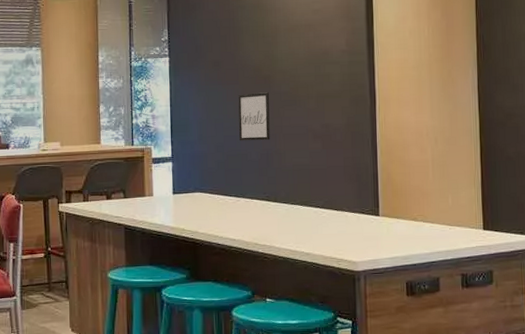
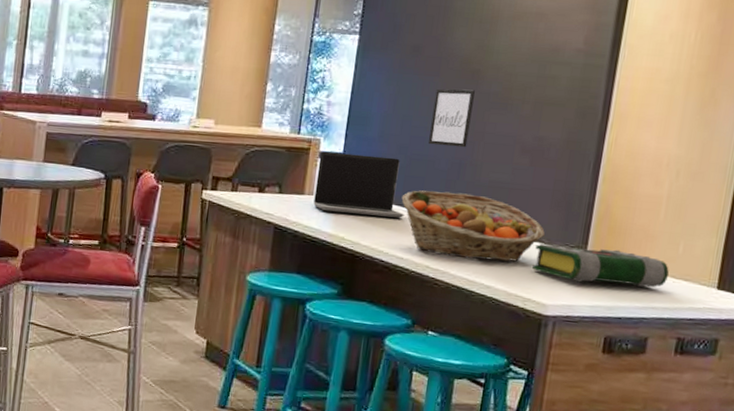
laptop computer: none [153,156,230,209] -> present [313,151,404,218]
fruit basket: none [225,178,344,233] -> present [401,190,545,262]
book: none [339,208,445,240] -> present [532,244,669,288]

